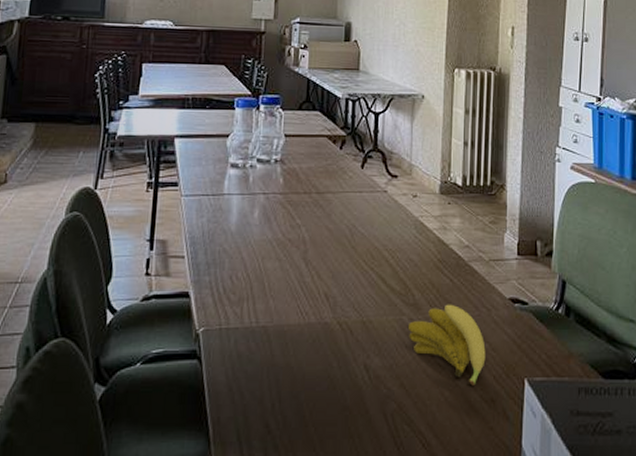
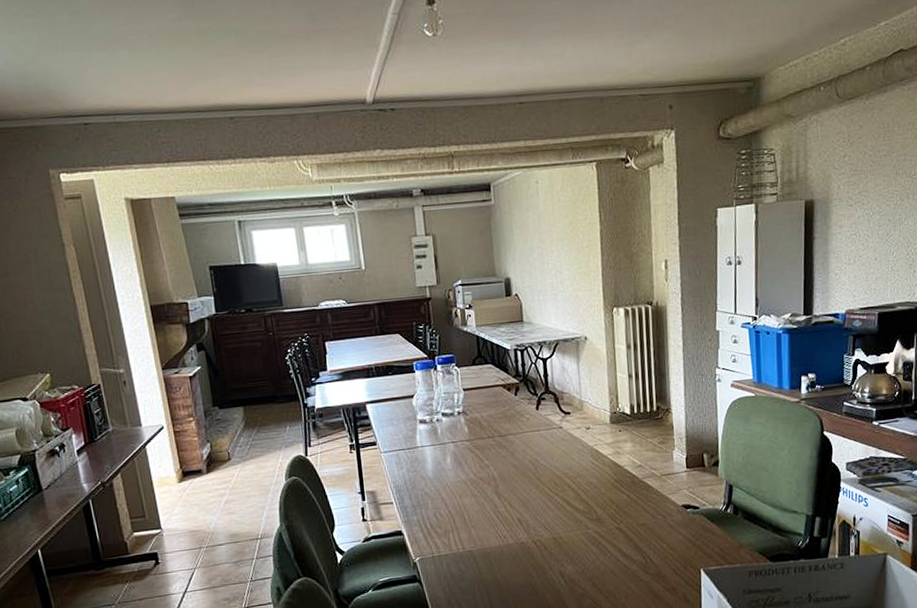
banana: present [407,304,486,386] -> none [593,515,665,579]

